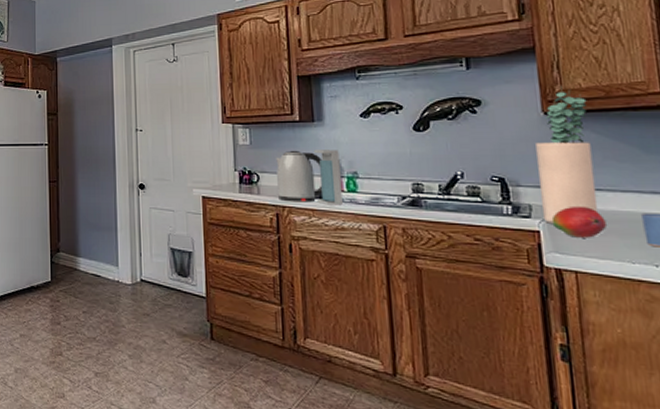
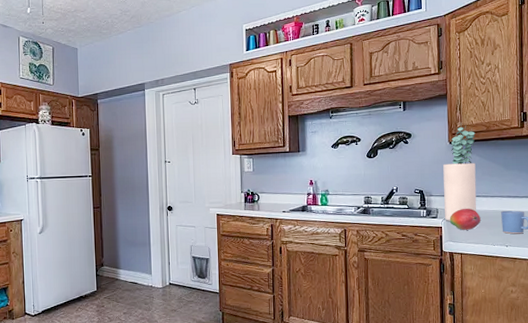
kettle: present [276,150,323,203] -> none [272,174,305,215]
soap dispenser: present [314,150,343,206] -> none [299,173,318,216]

